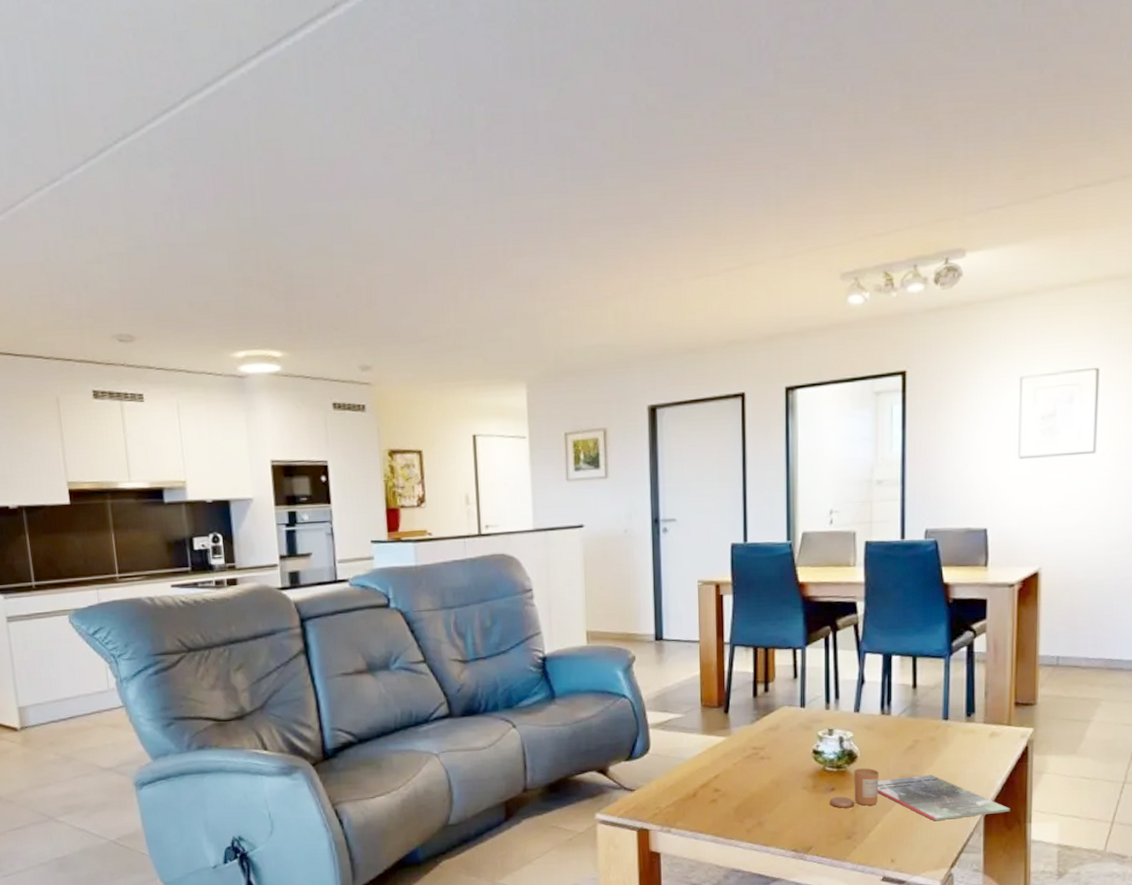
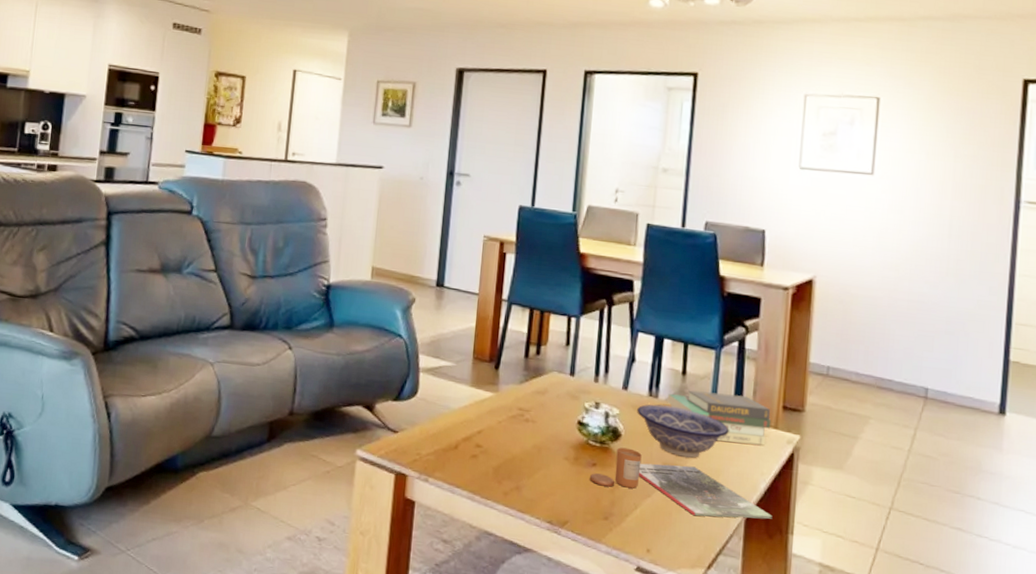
decorative bowl: none [871,720,963,768] -> present [637,404,729,458]
books: none [900,699,1004,747] -> present [667,390,772,445]

